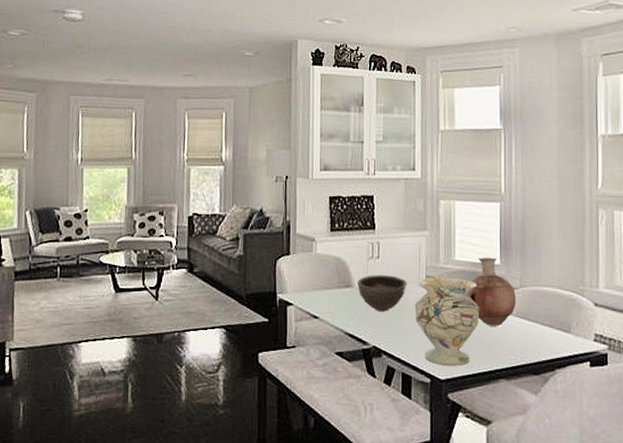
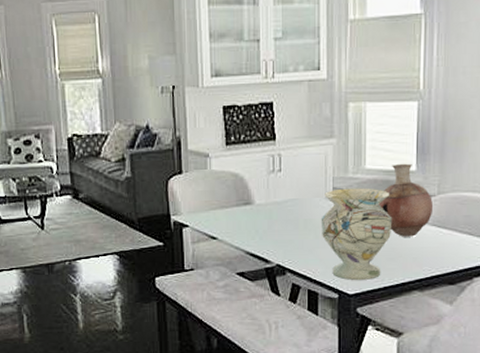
bowl: present [356,275,408,312] -> none [257,189,313,228]

